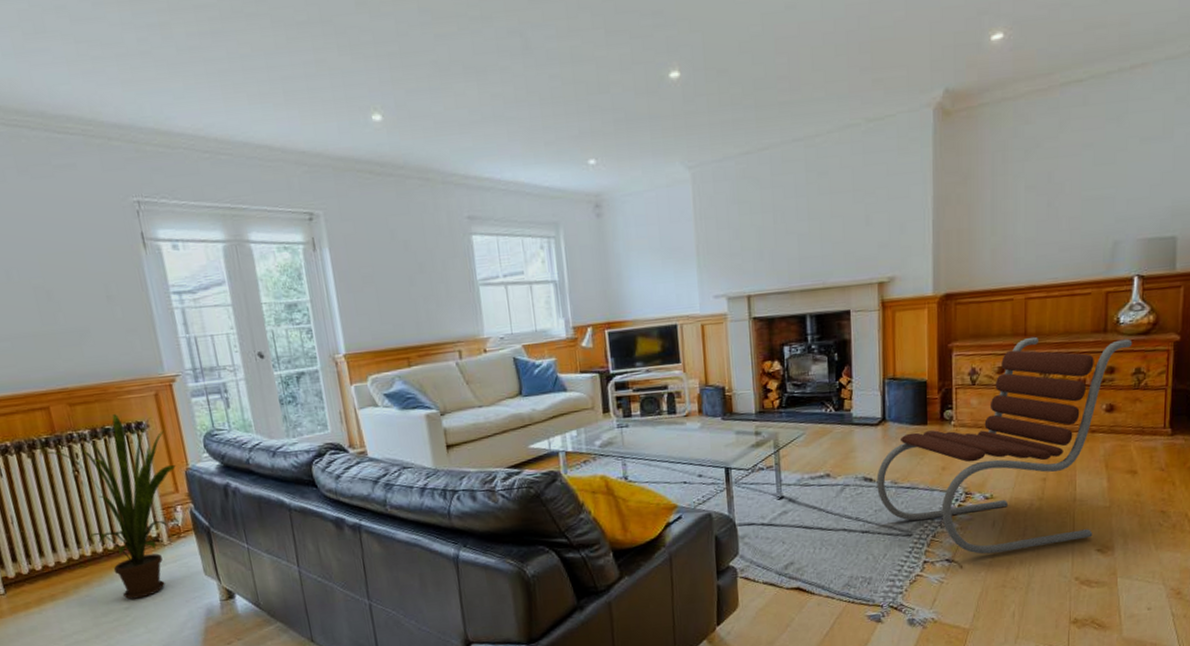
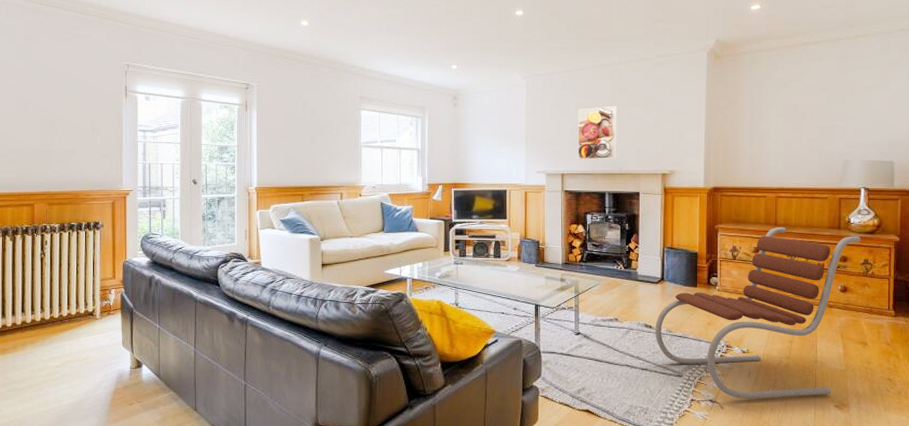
house plant: present [44,414,177,600] -> none [23,215,118,360]
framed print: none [764,196,819,275] -> present [577,106,618,160]

